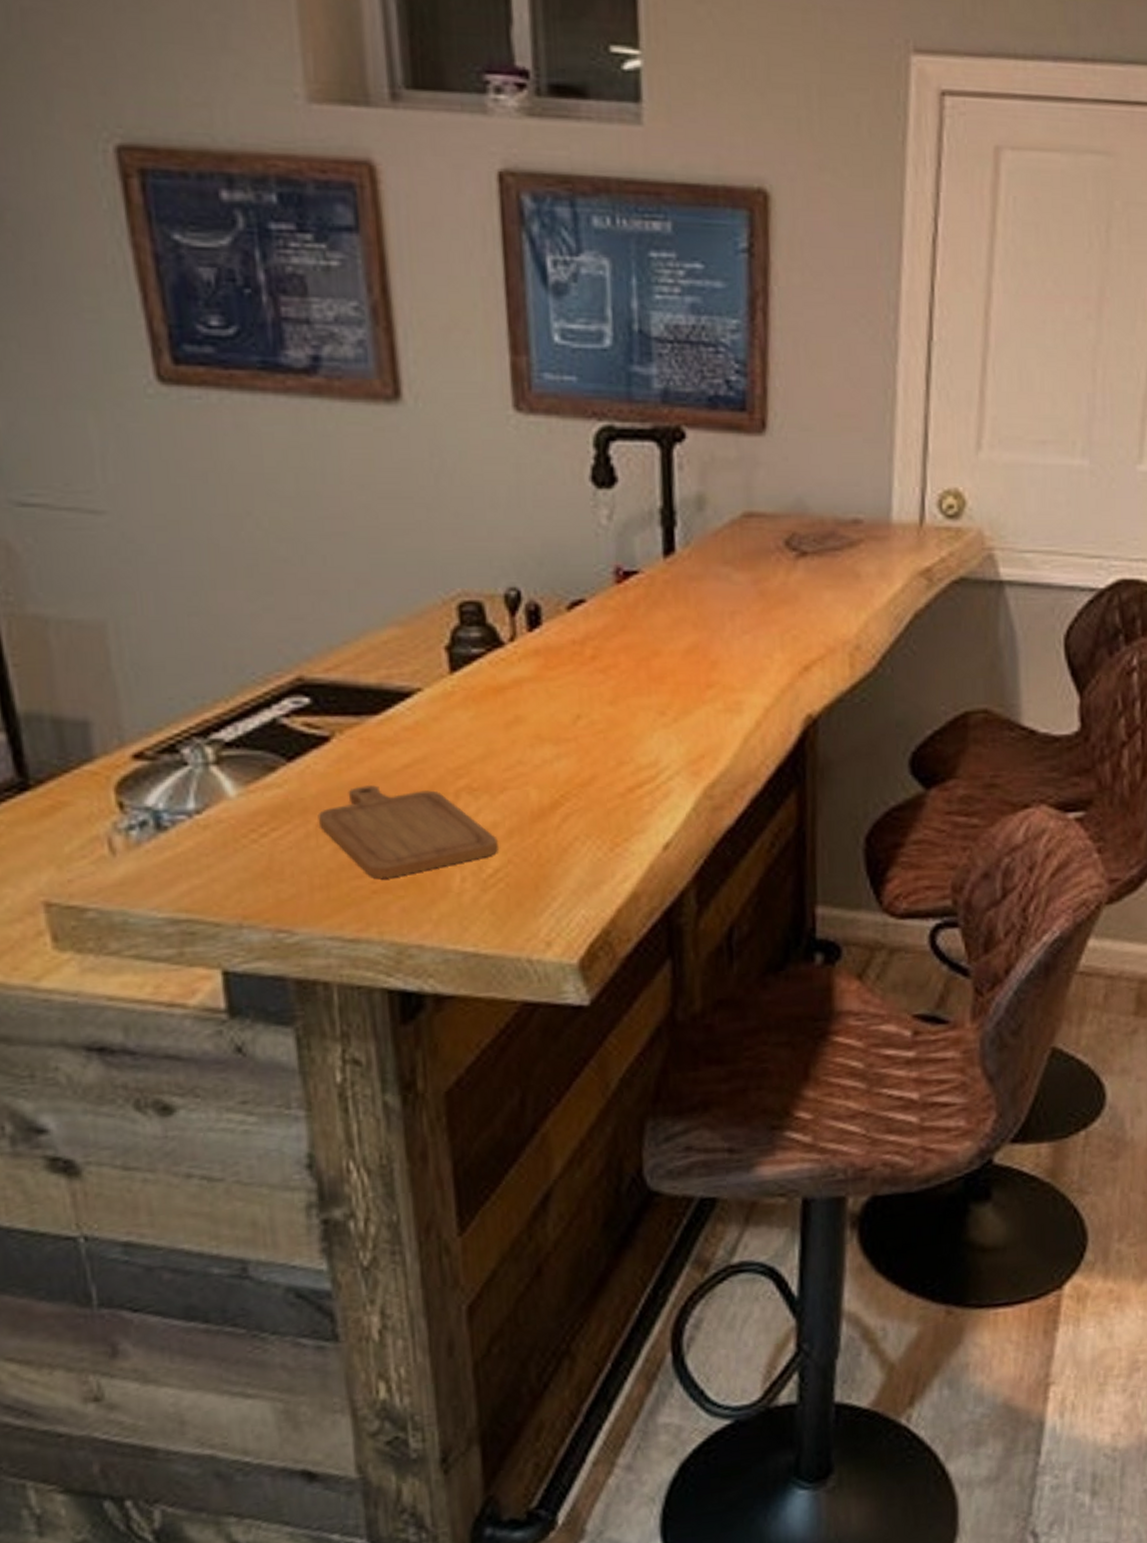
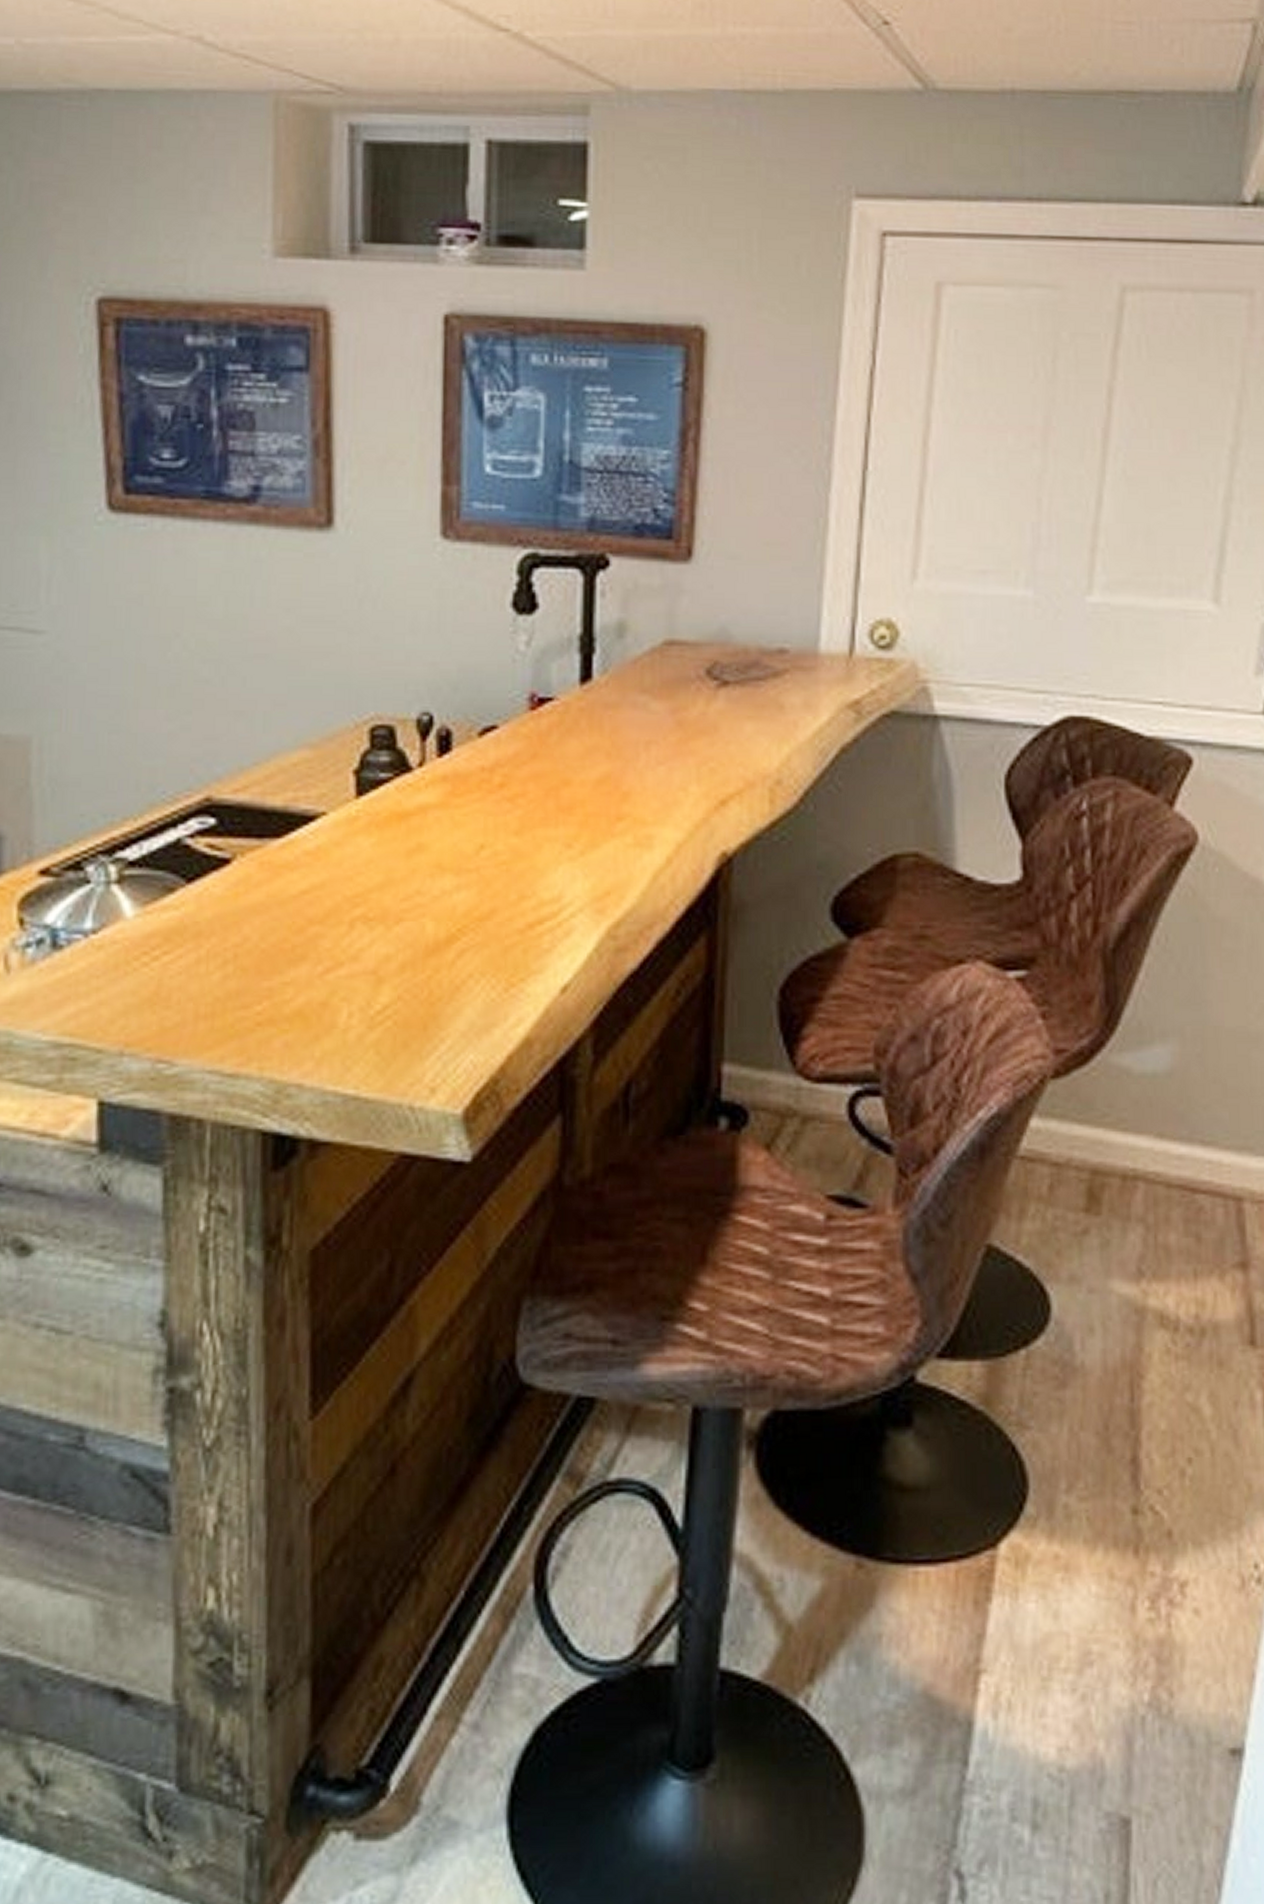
chopping board: present [317,785,498,879] -> none [210,911,389,1011]

